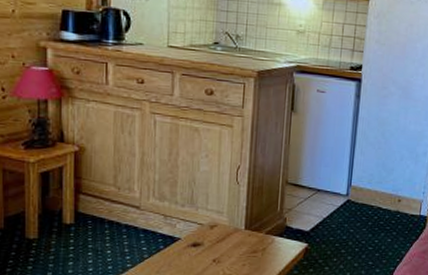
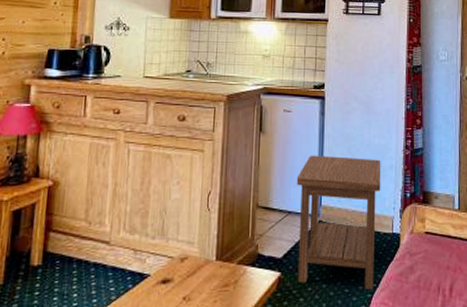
side table: none [323,137,415,264] -> present [296,155,381,291]

